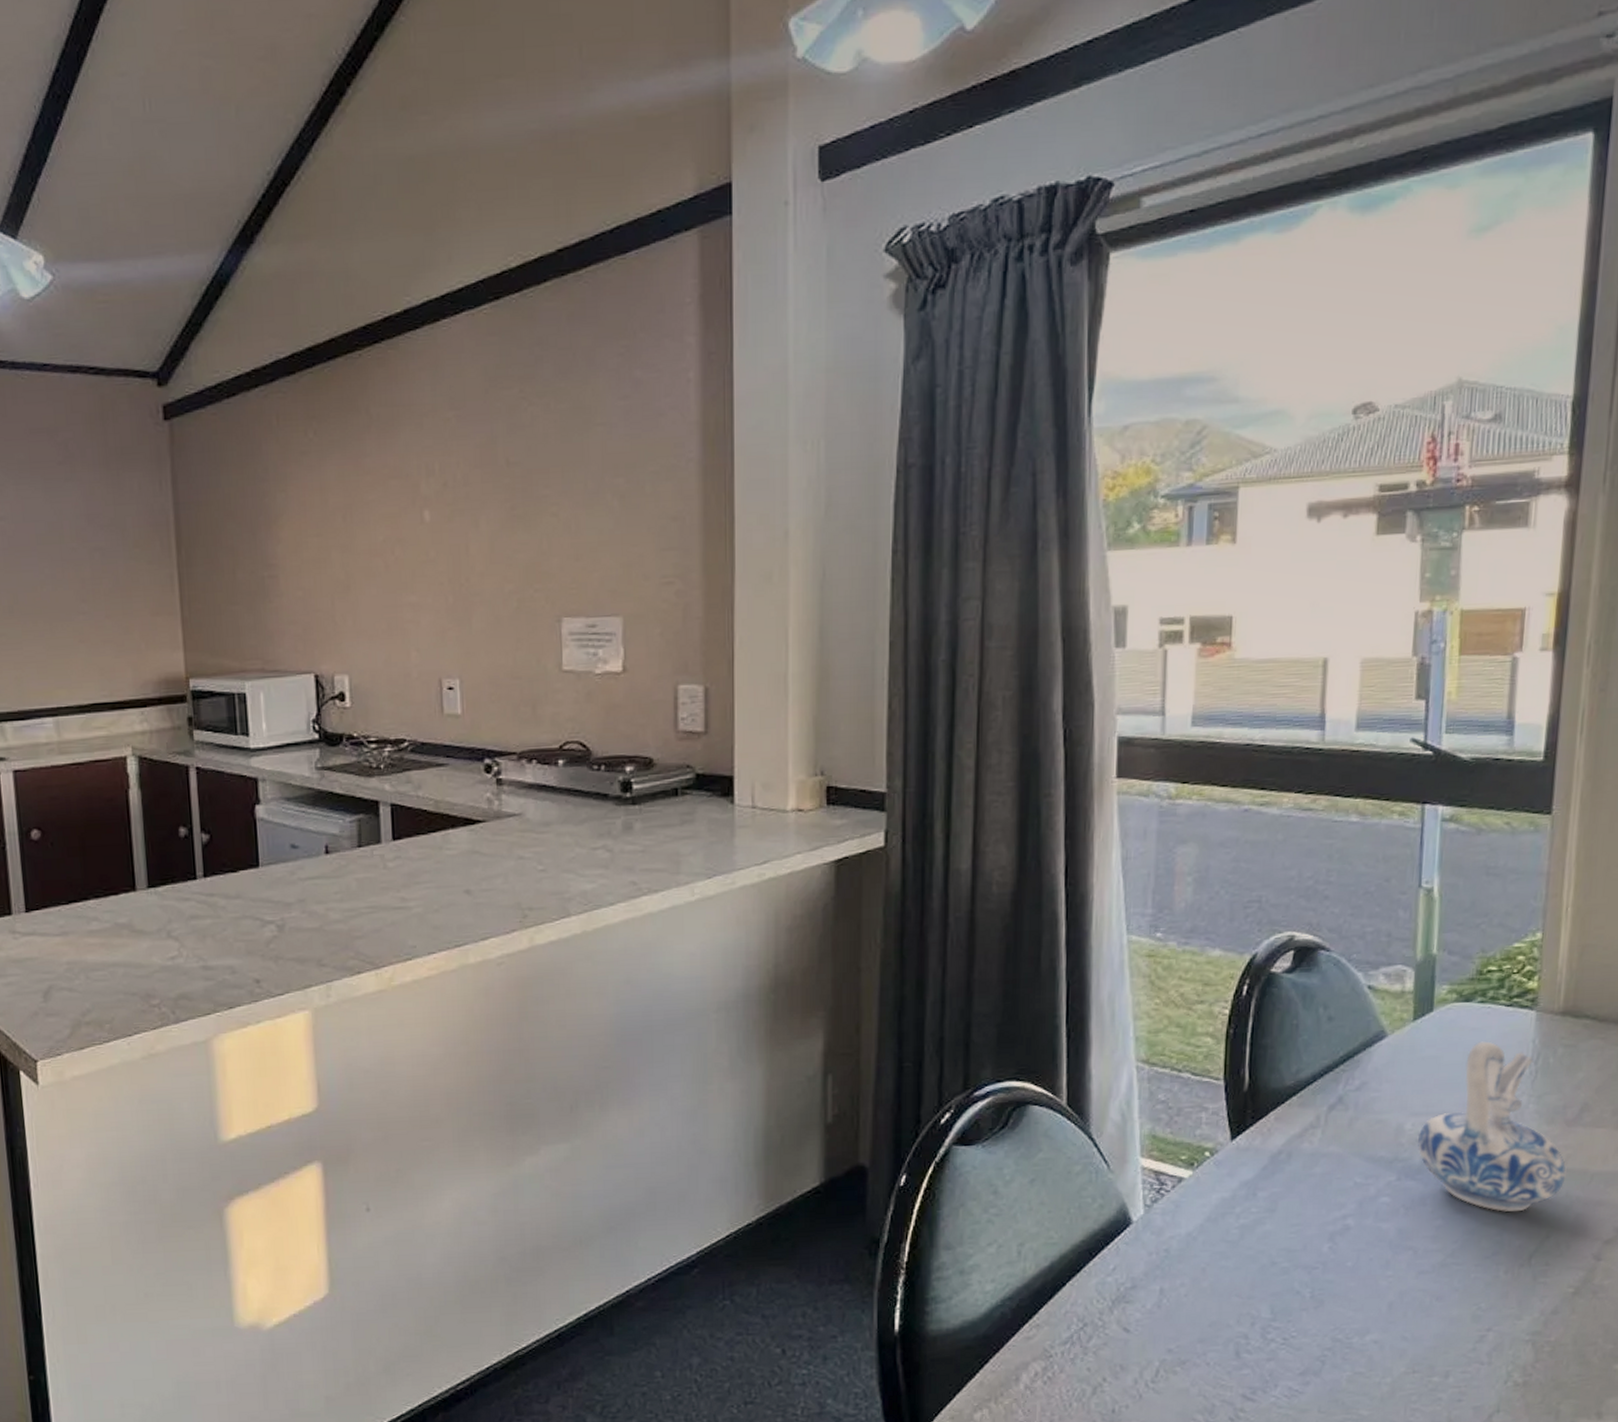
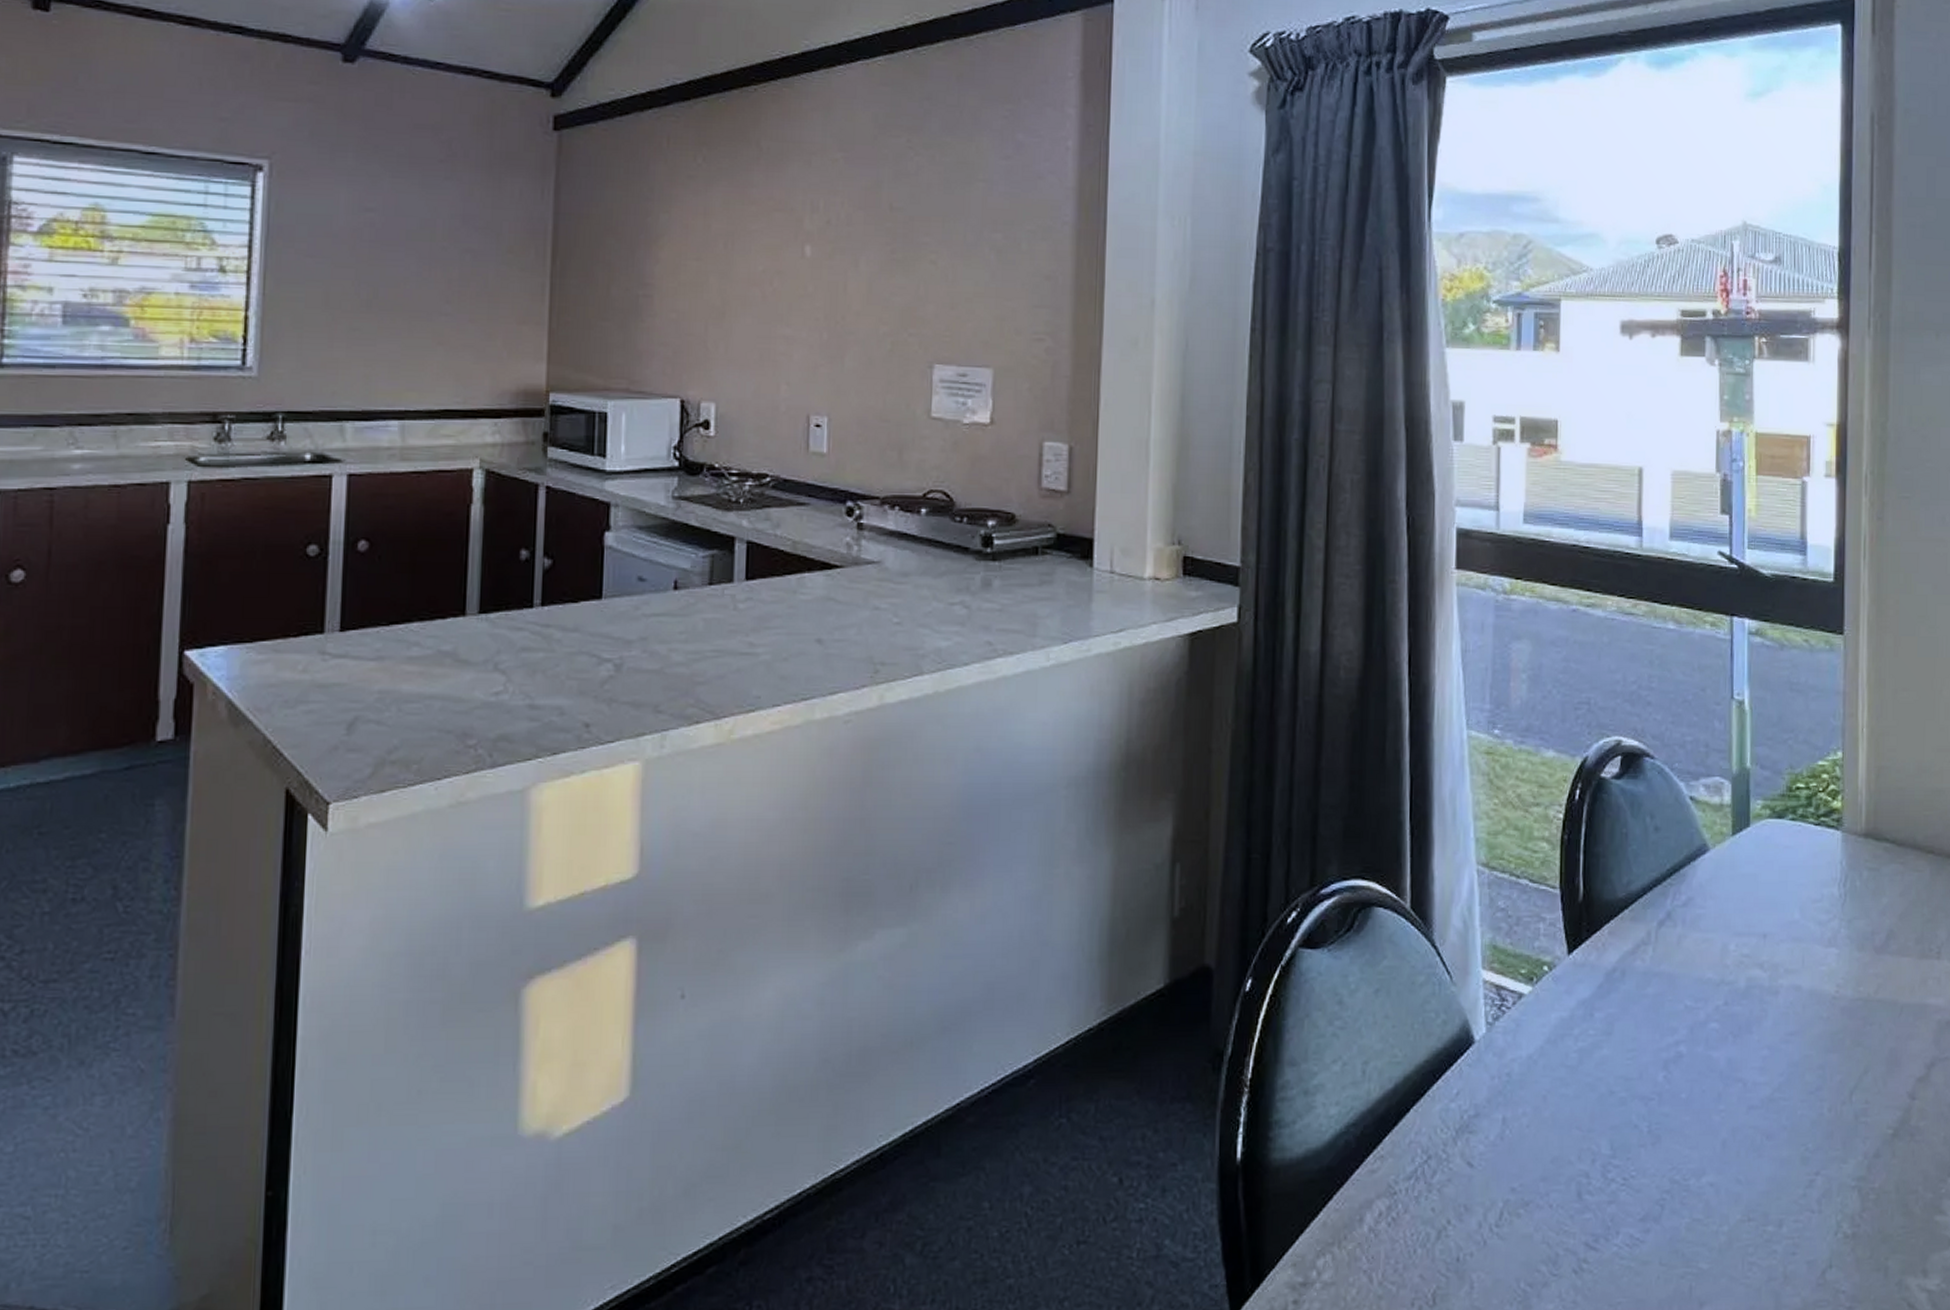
ceramic pitcher: present [1418,1041,1567,1212] -> none [1742,860,1878,1044]

